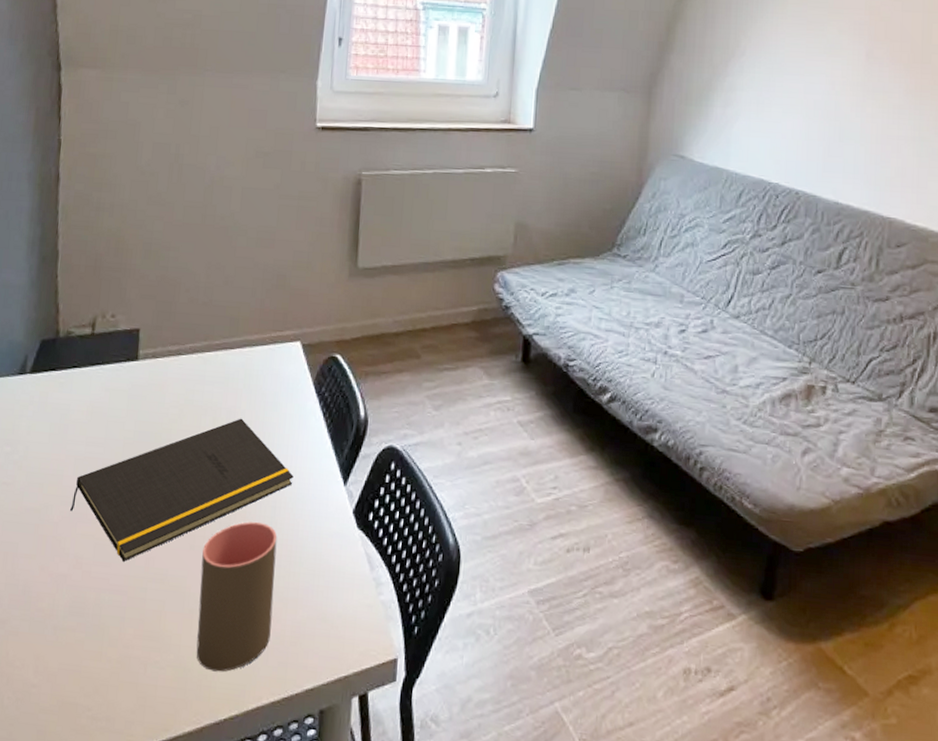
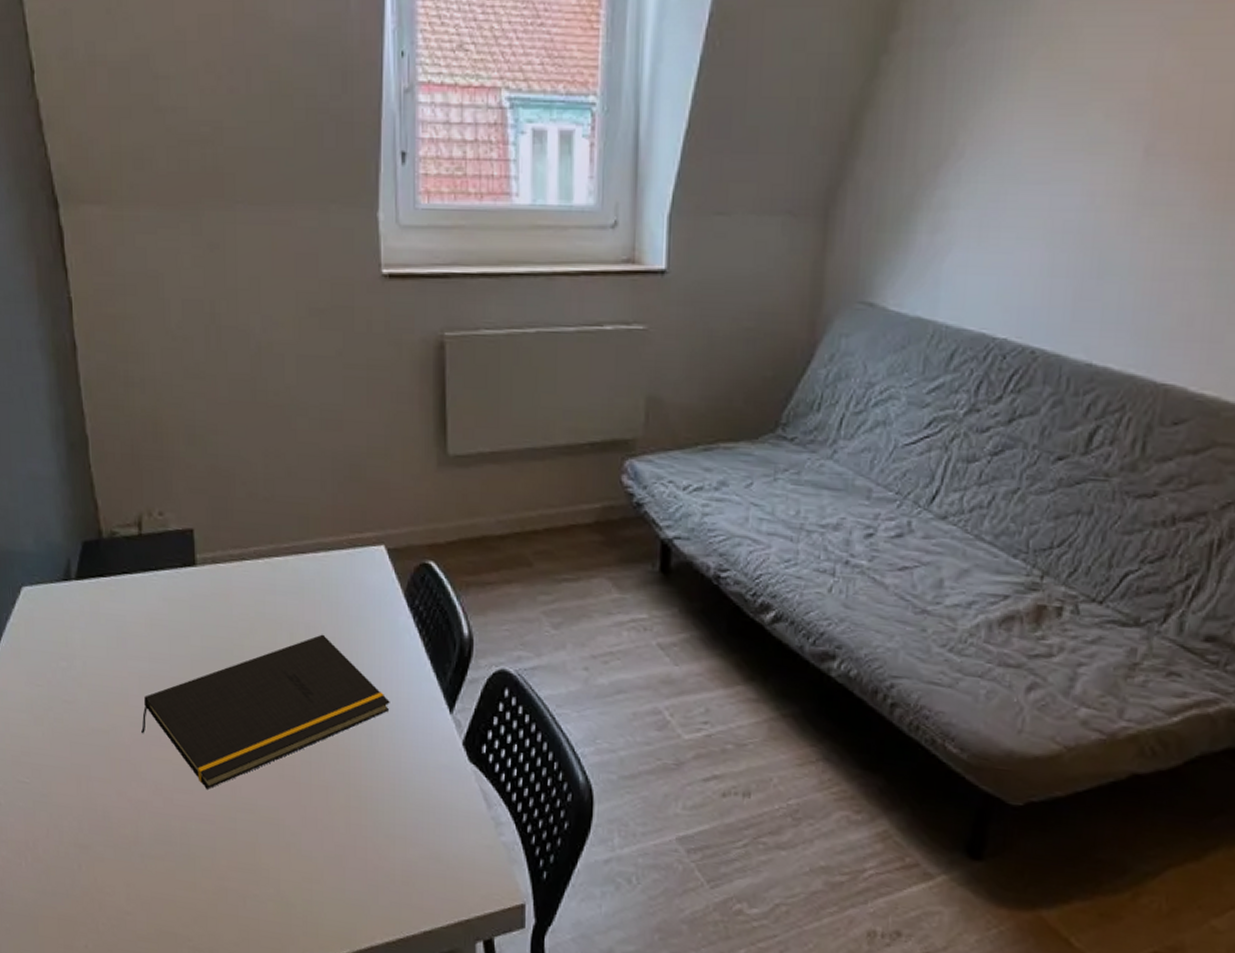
cup: present [196,521,278,672] -> none [294,751,379,909]

